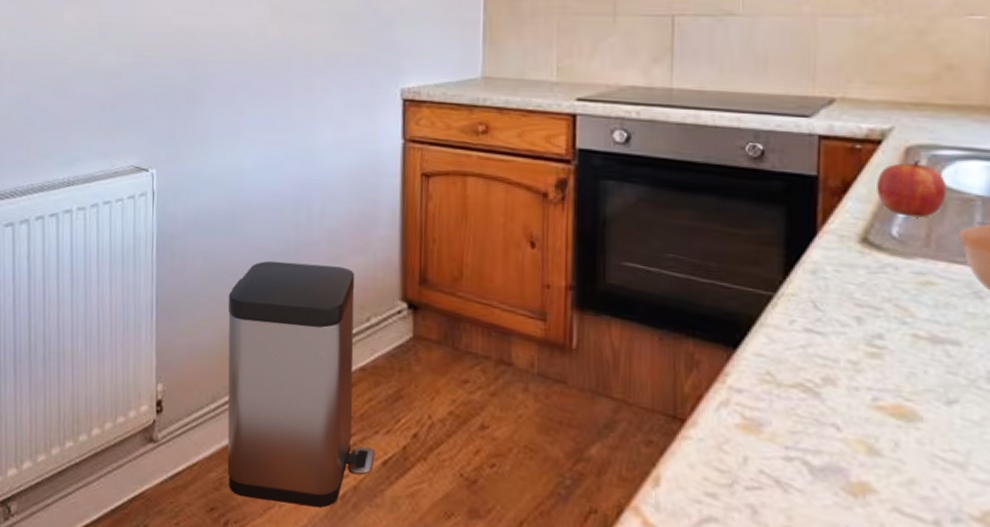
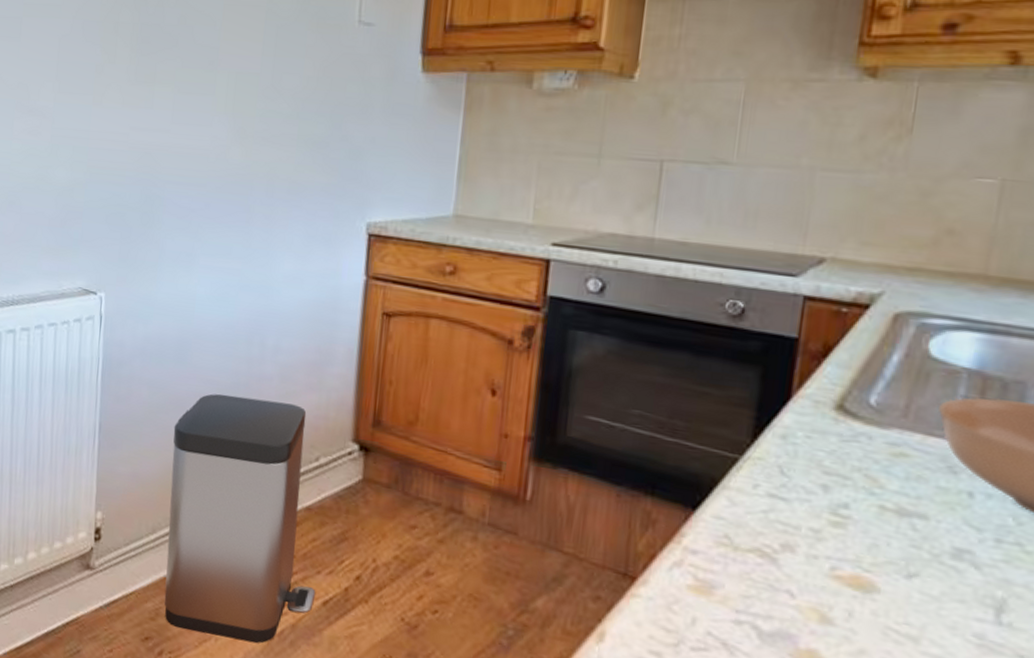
fruit: present [877,159,947,218] -> none [858,327,933,388]

